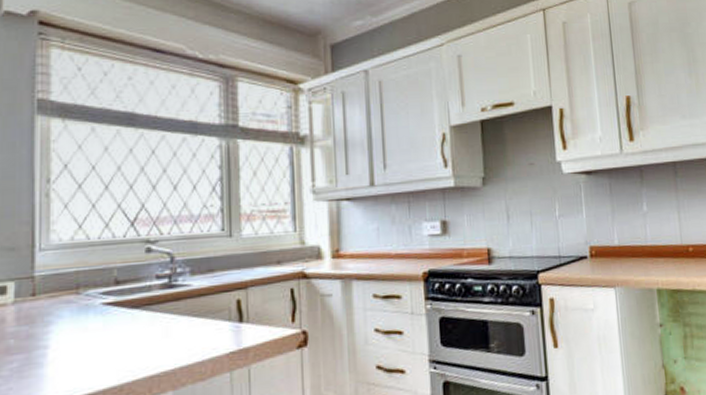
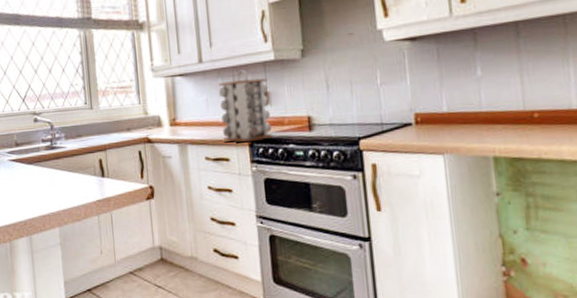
spice rack: none [392,196,451,278] -> present [218,69,273,143]

